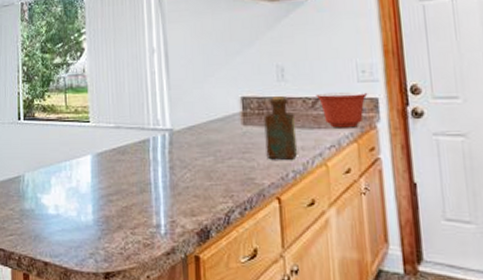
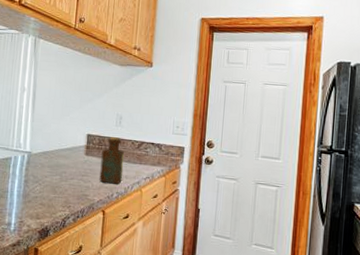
mixing bowl: present [315,91,368,128] -> none [142,138,178,166]

